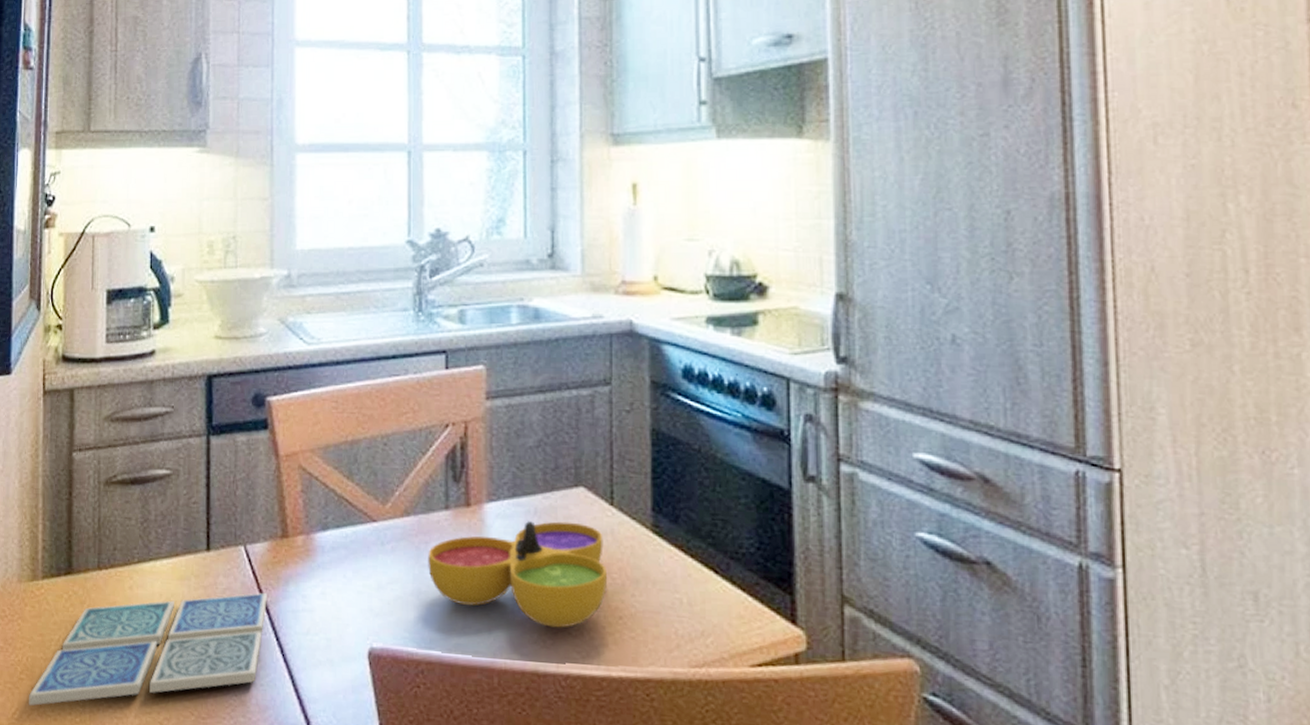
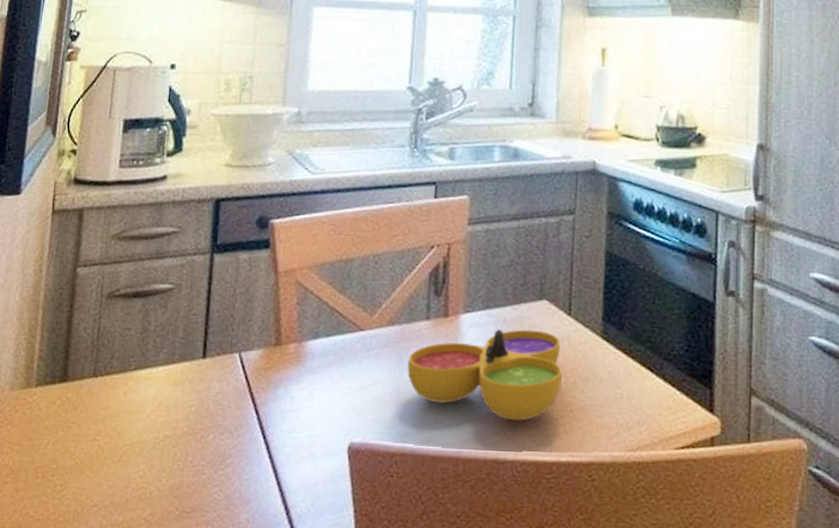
drink coaster: present [29,593,267,706] -> none [11,396,258,508]

